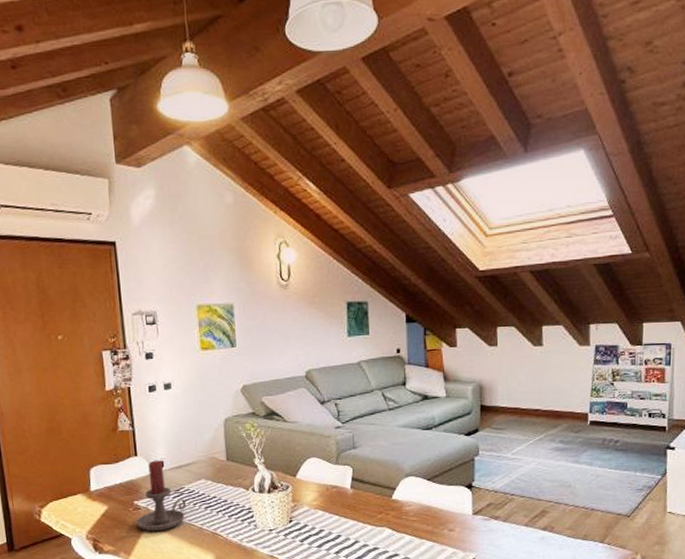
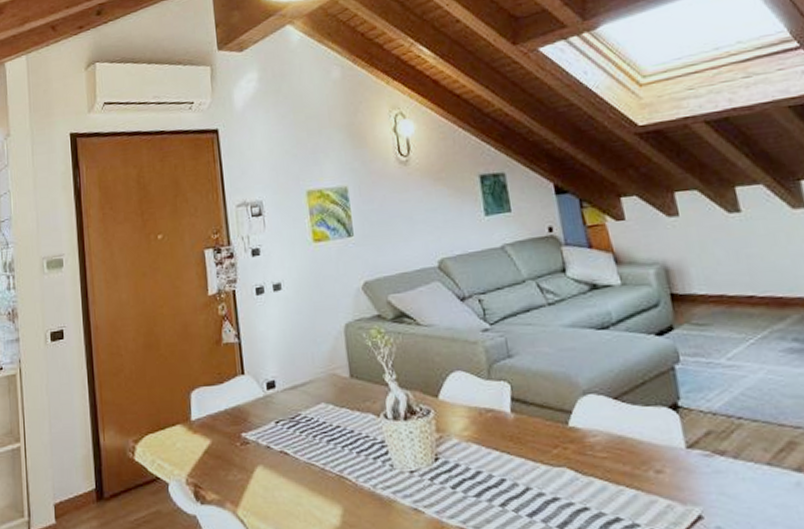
candle holder: present [136,460,187,532] -> none [245,379,305,474]

